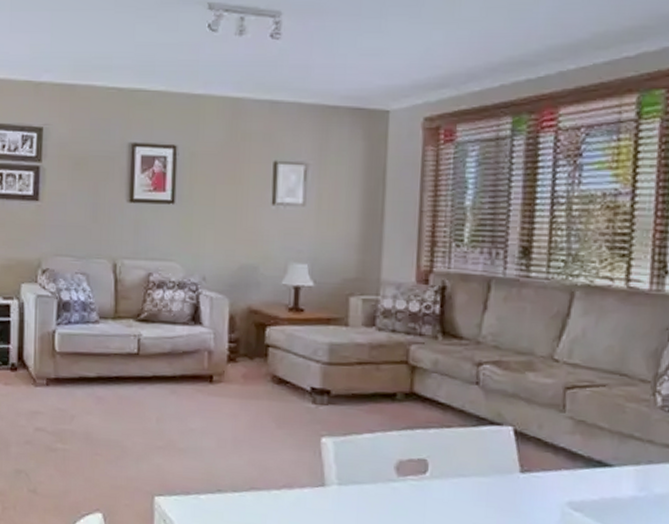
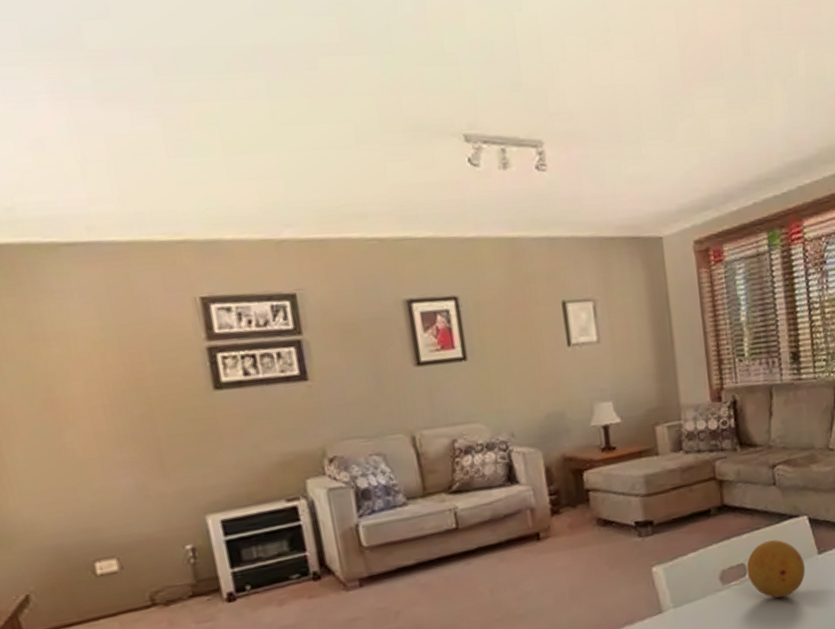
fruit: none [428,443,501,509] -> present [746,540,805,598]

